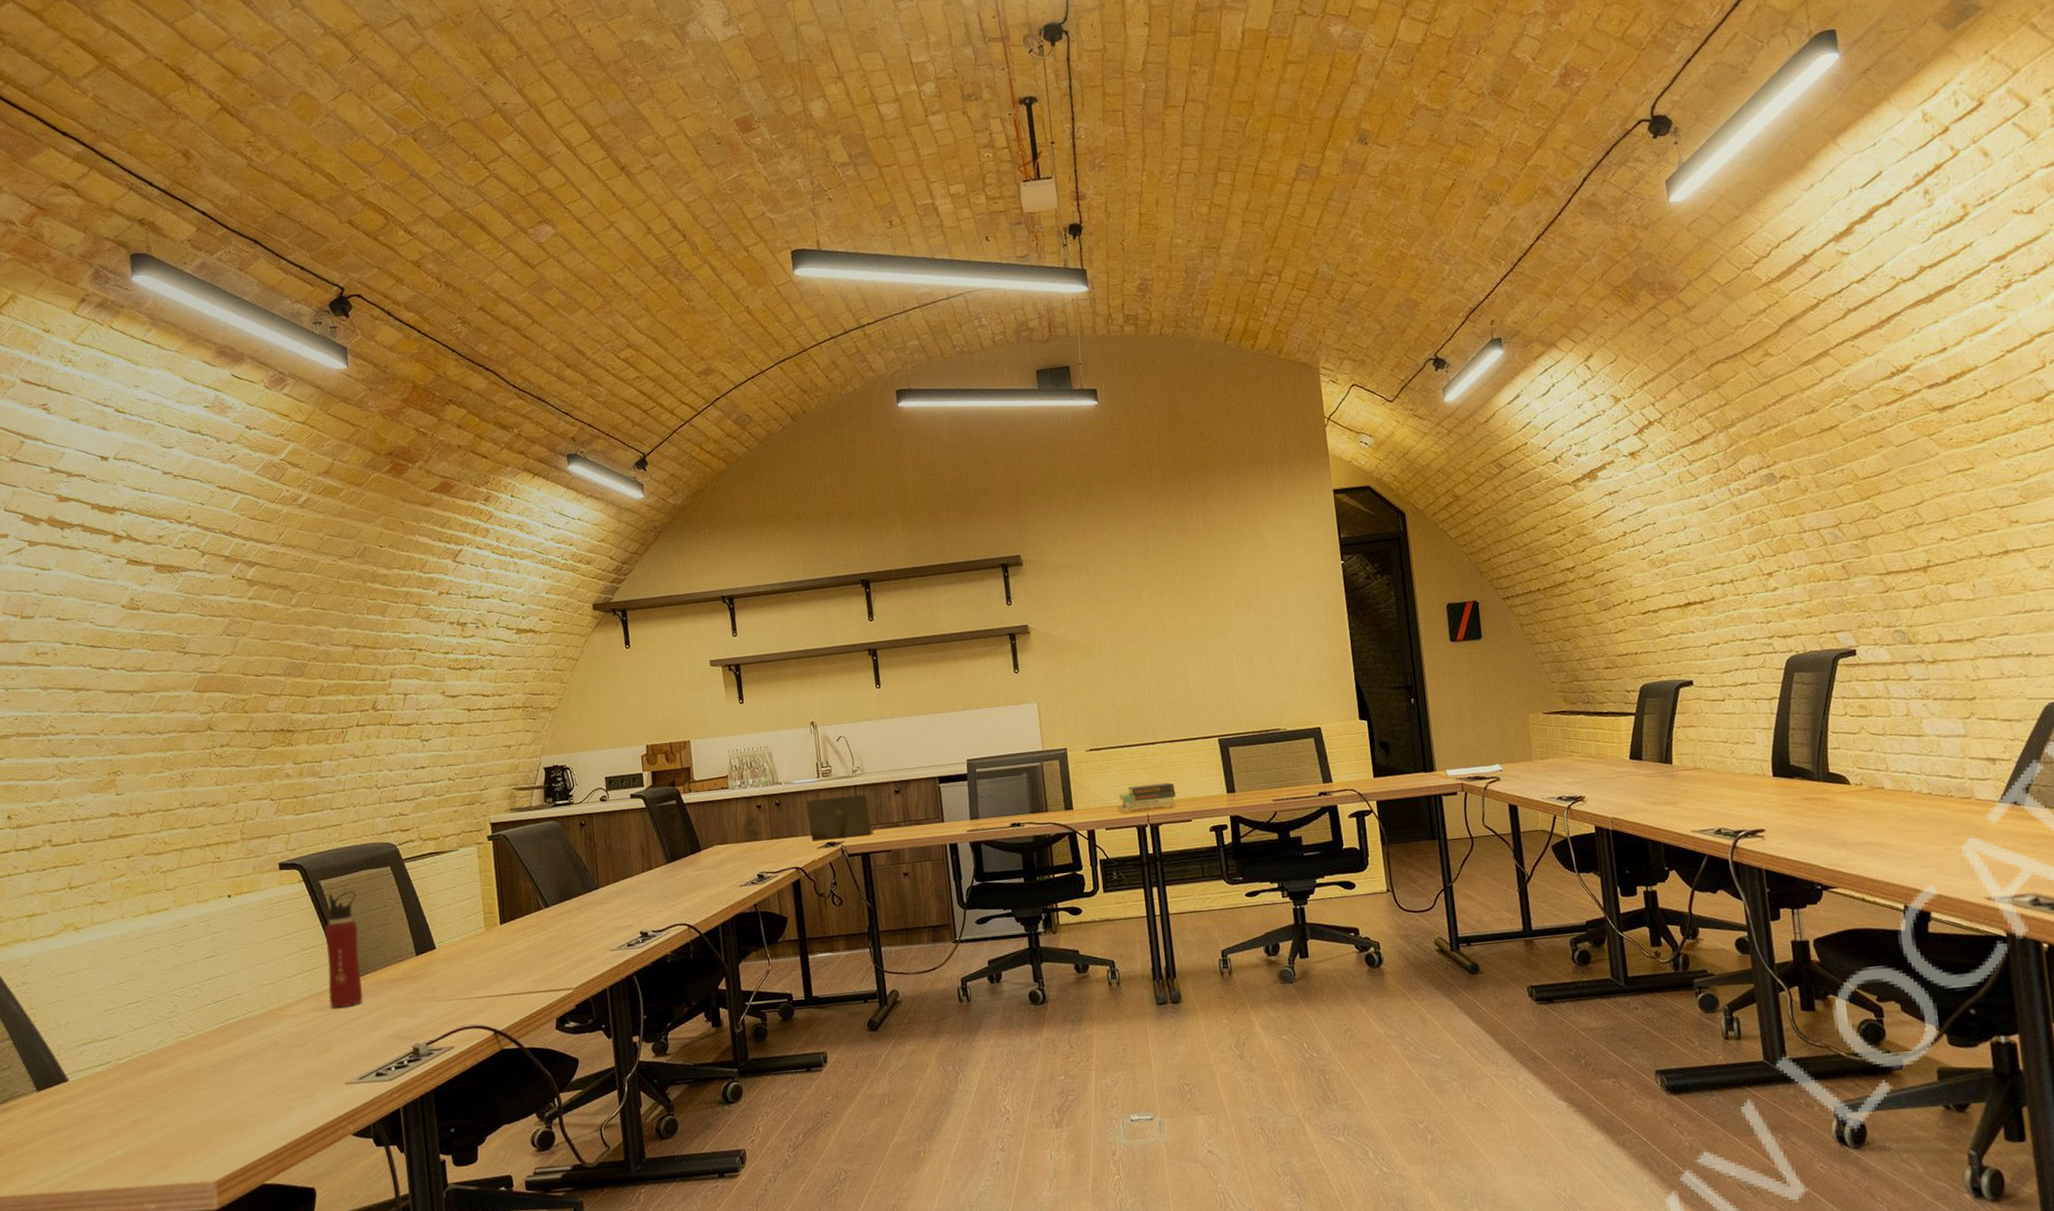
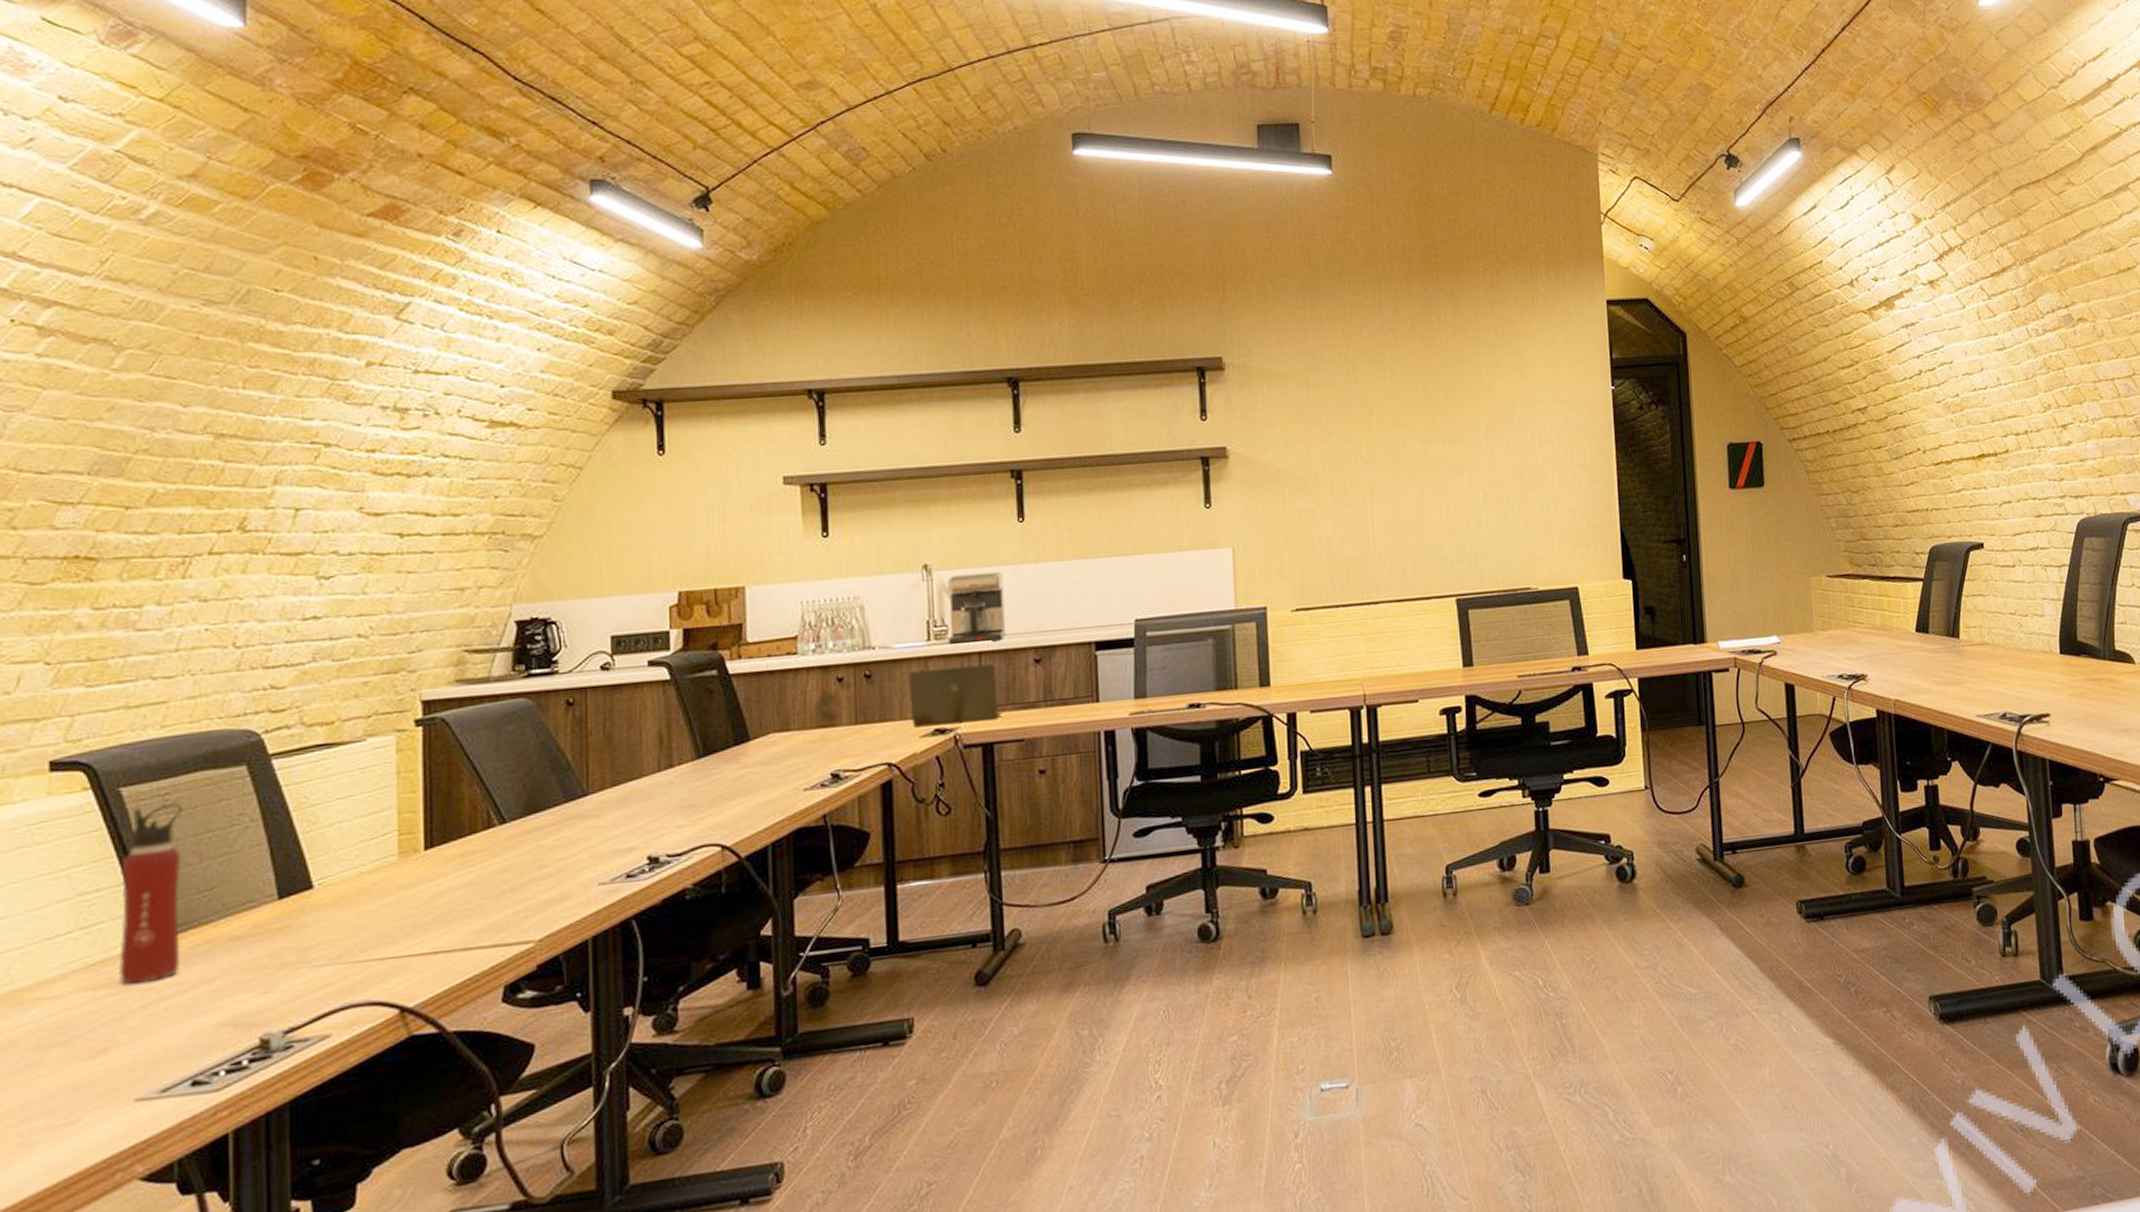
coffee maker: none [829,725,873,782] -> present [948,571,1007,647]
books: present [1117,782,1177,815] -> none [1327,652,1401,693]

